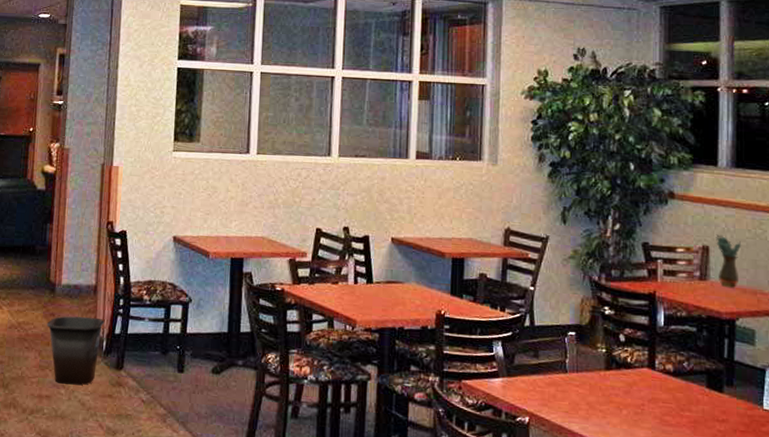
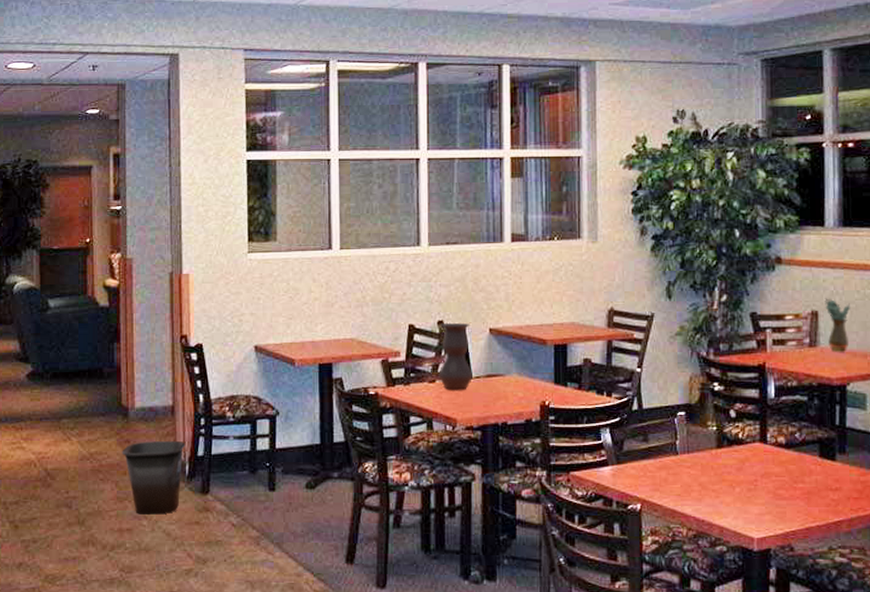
vase: none [341,229,373,295] -> present [438,322,472,391]

